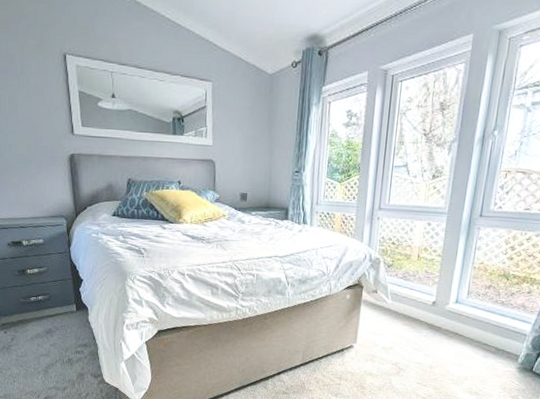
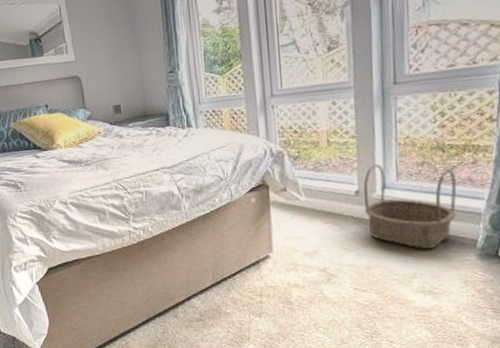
basket: none [437,282,513,358] -> present [364,164,457,249]

